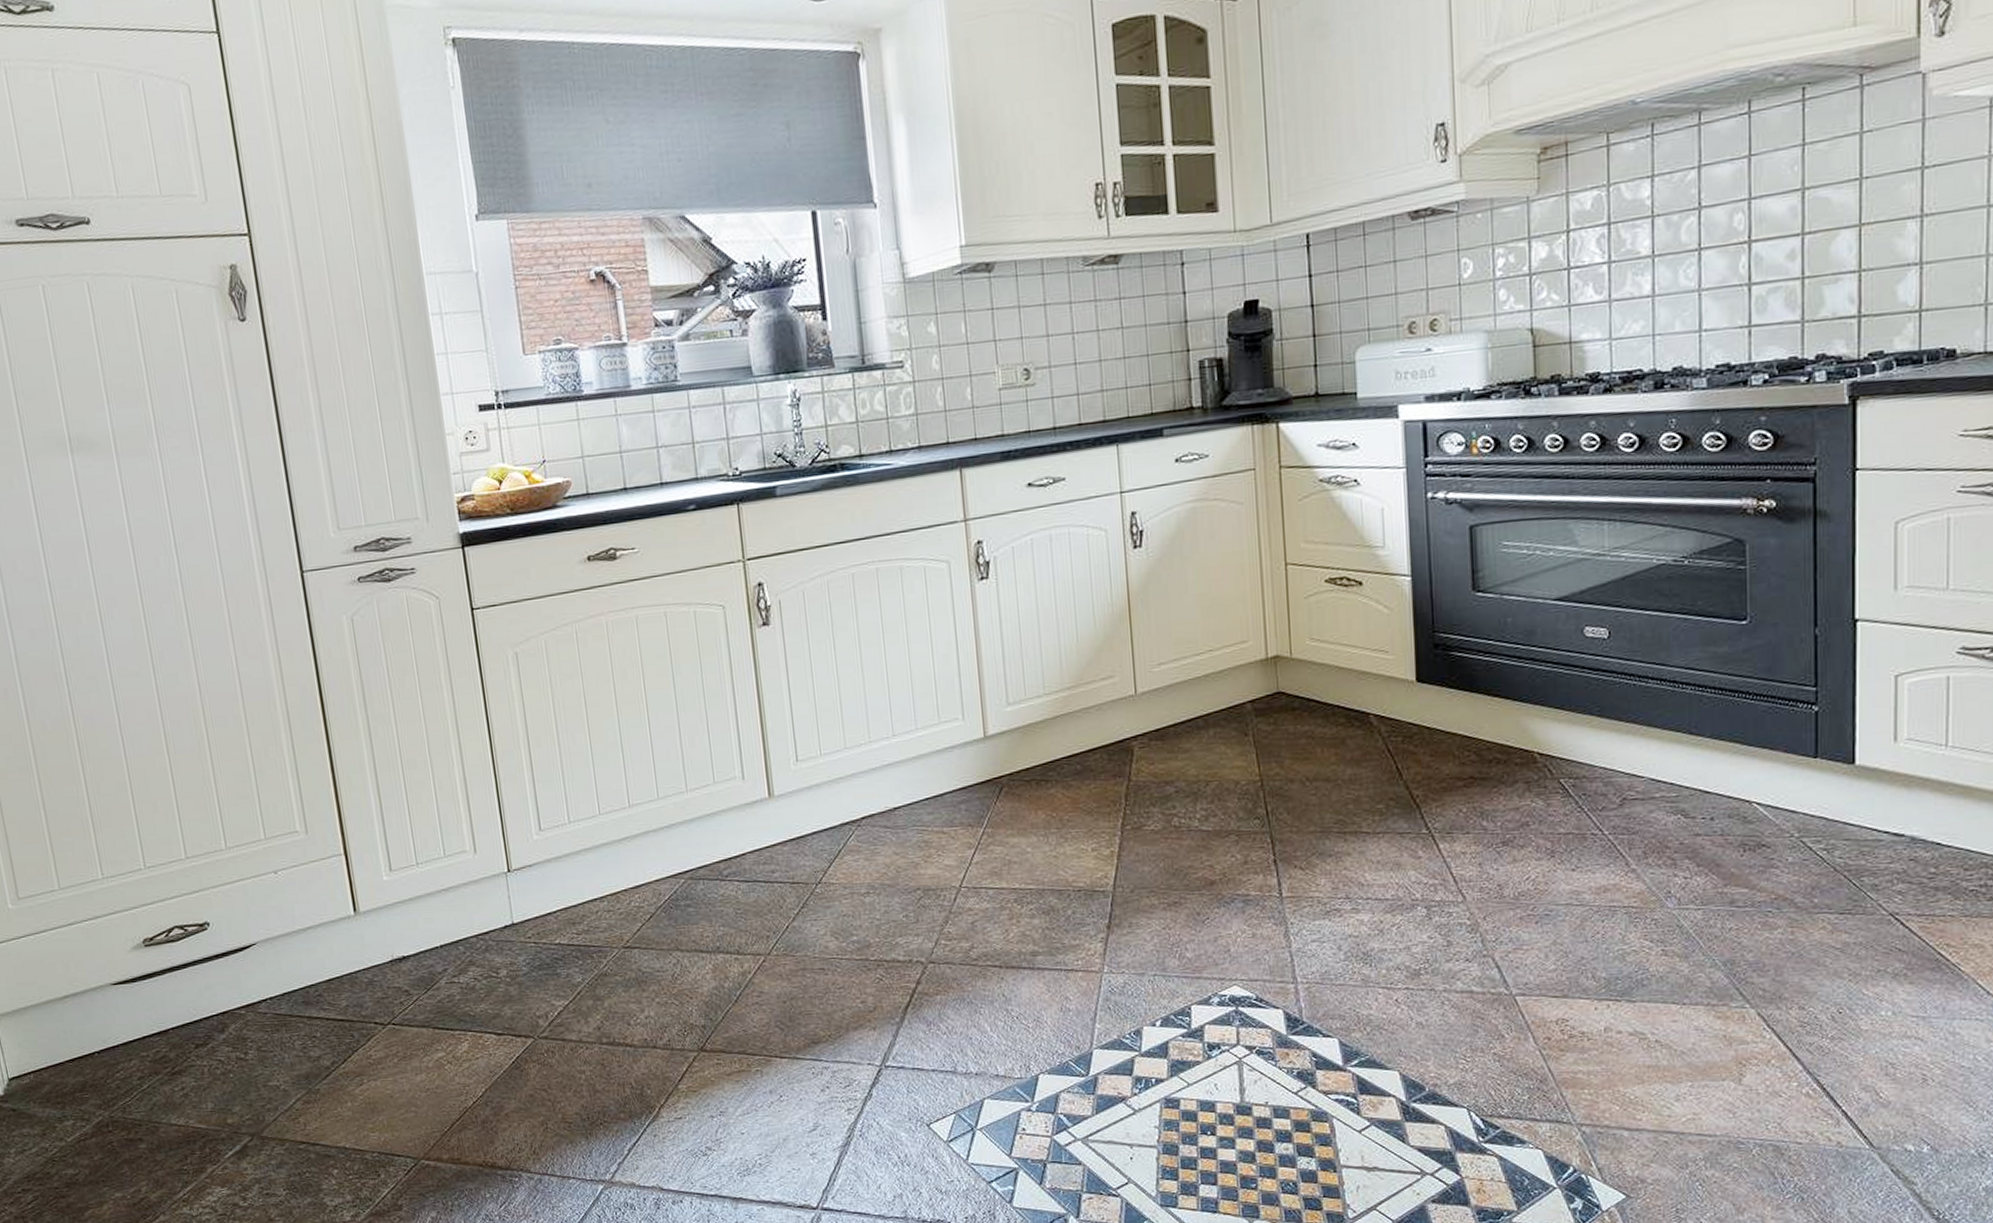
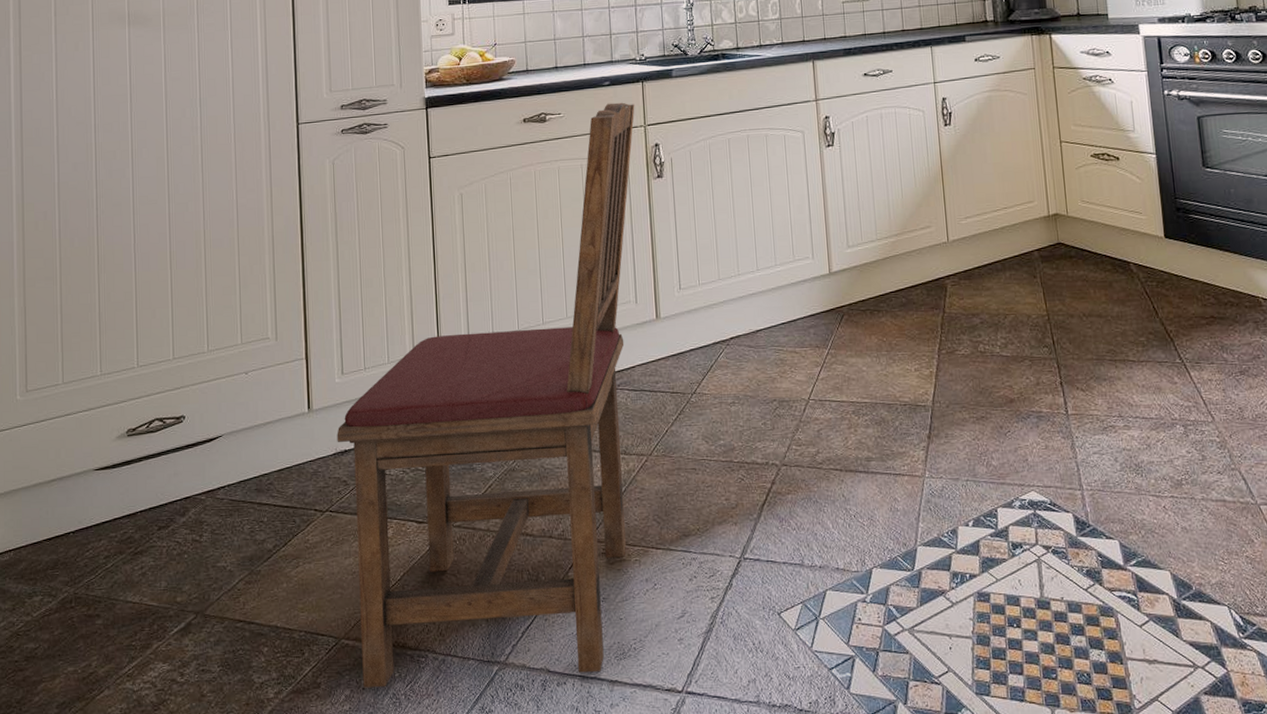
dining chair: none [391,531,745,1210] -> present [337,102,635,688]

